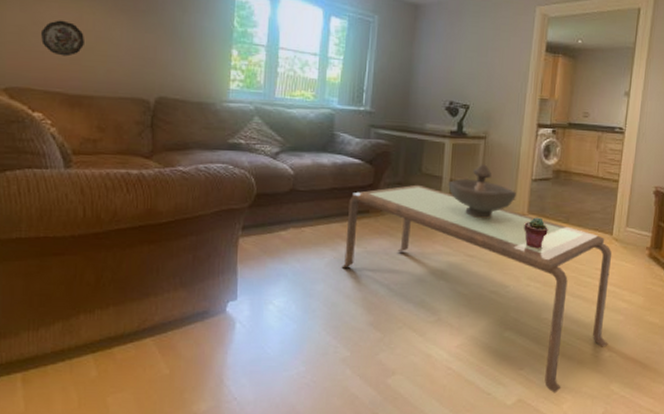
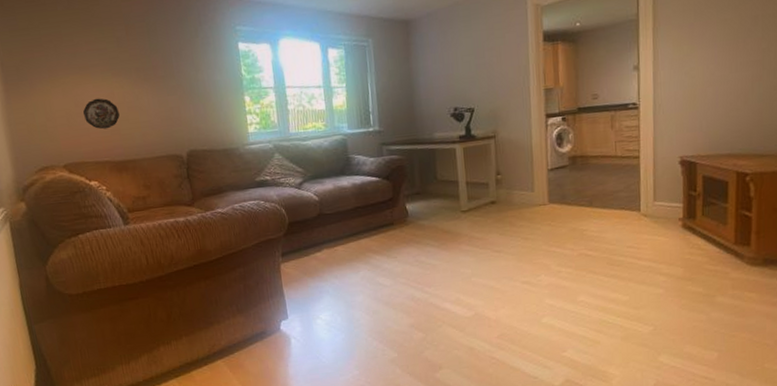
coffee table: present [341,184,612,393] -> none [373,191,651,371]
decorative bowl: present [448,164,516,219] -> none [465,162,534,215]
potted succulent: present [524,217,548,249] -> none [546,205,572,236]

